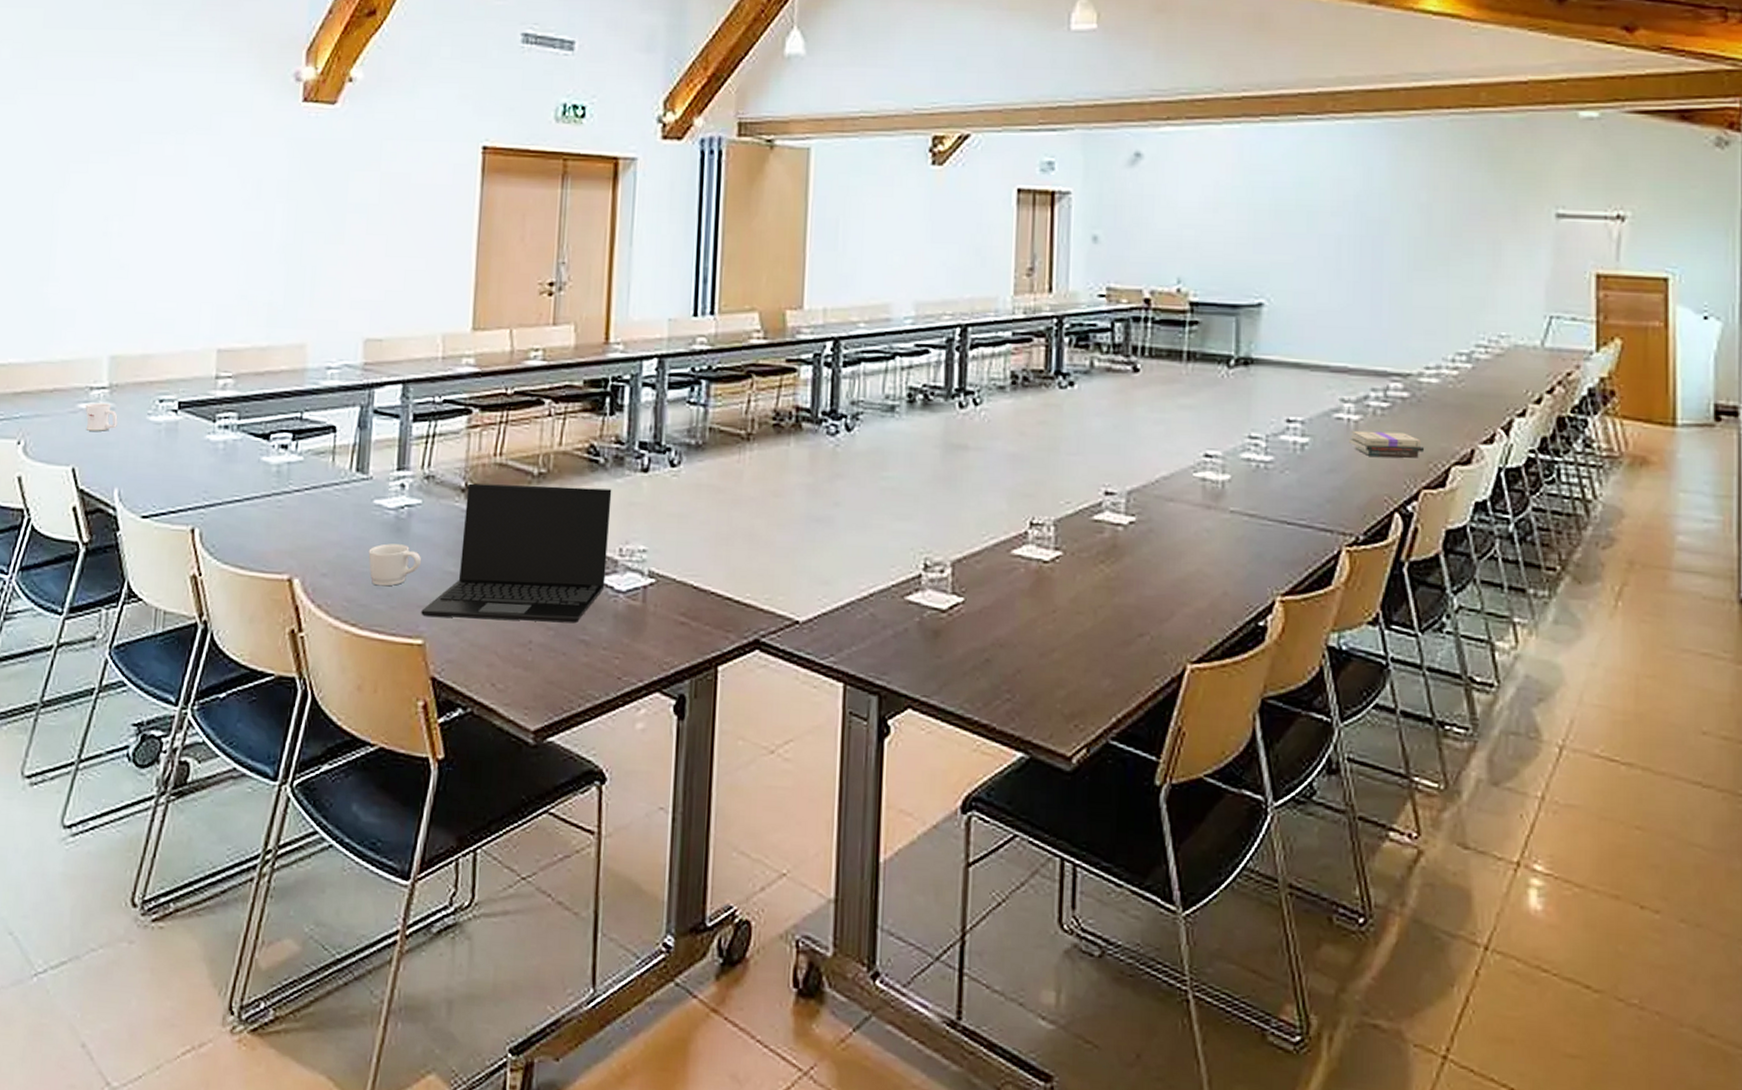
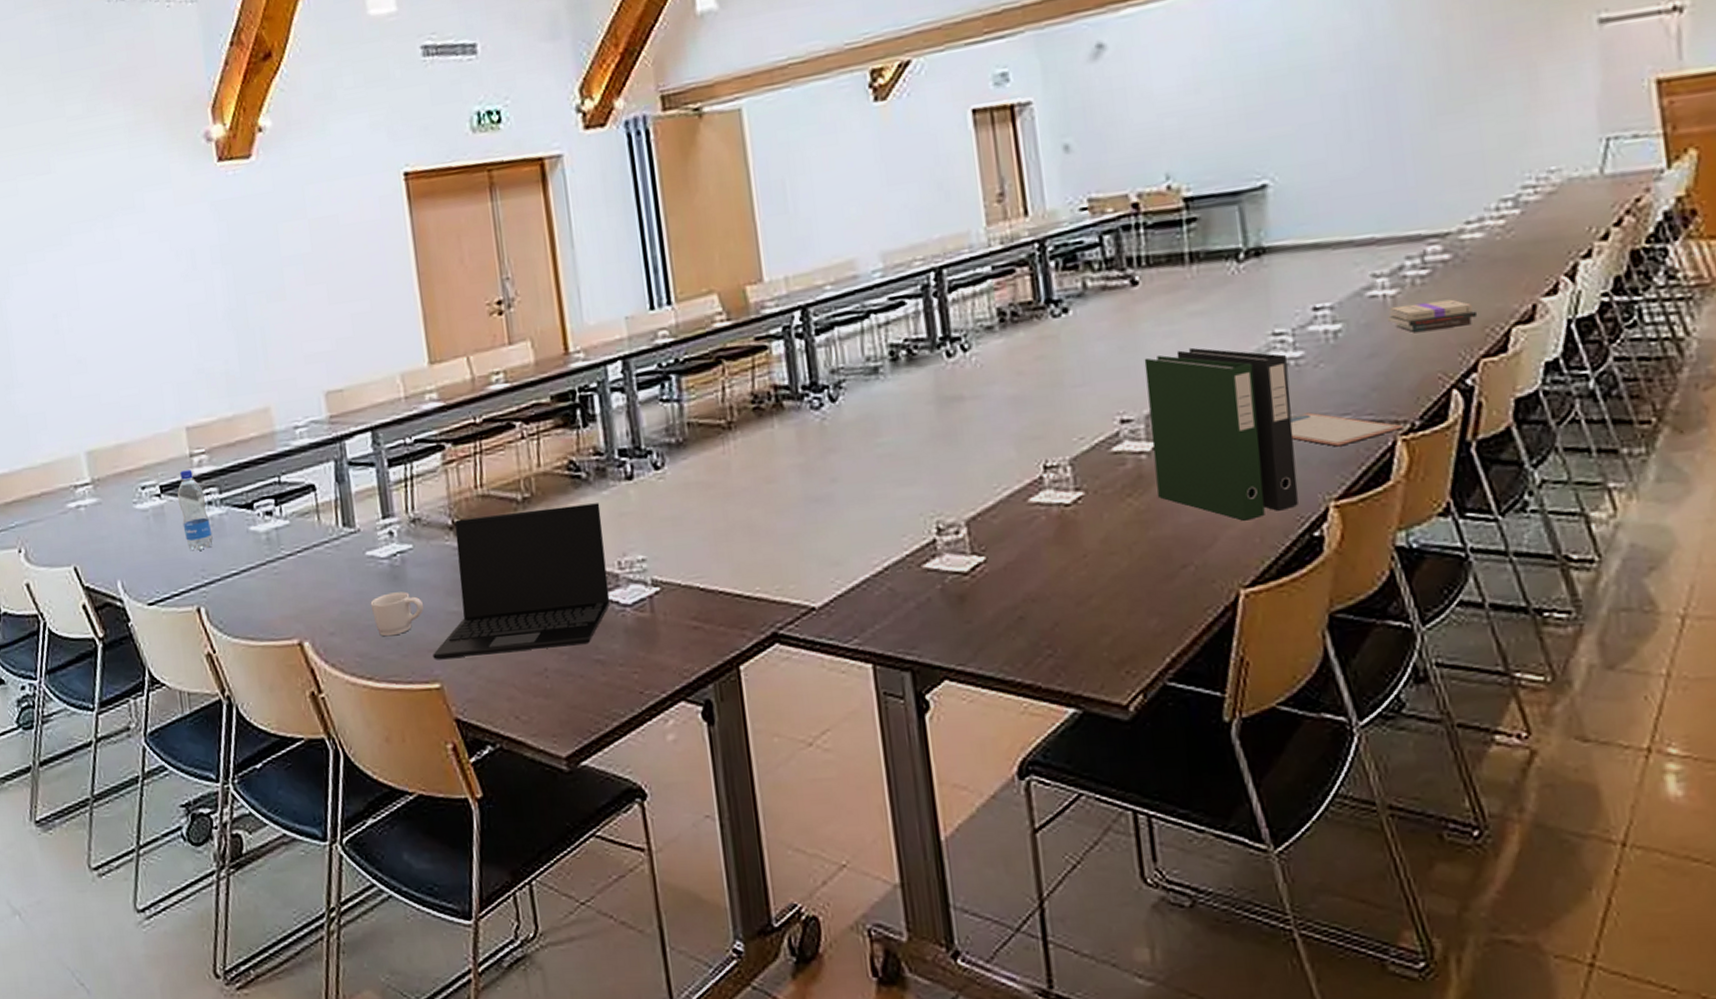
mug: present [85,403,118,431] -> none [73,499,107,529]
bottle: none [194,391,223,473] -> present [177,469,213,552]
binder: none [1128,436,1259,602] -> present [1144,347,1298,521]
clipboard: none [1252,512,1349,548] -> present [1289,412,1403,447]

